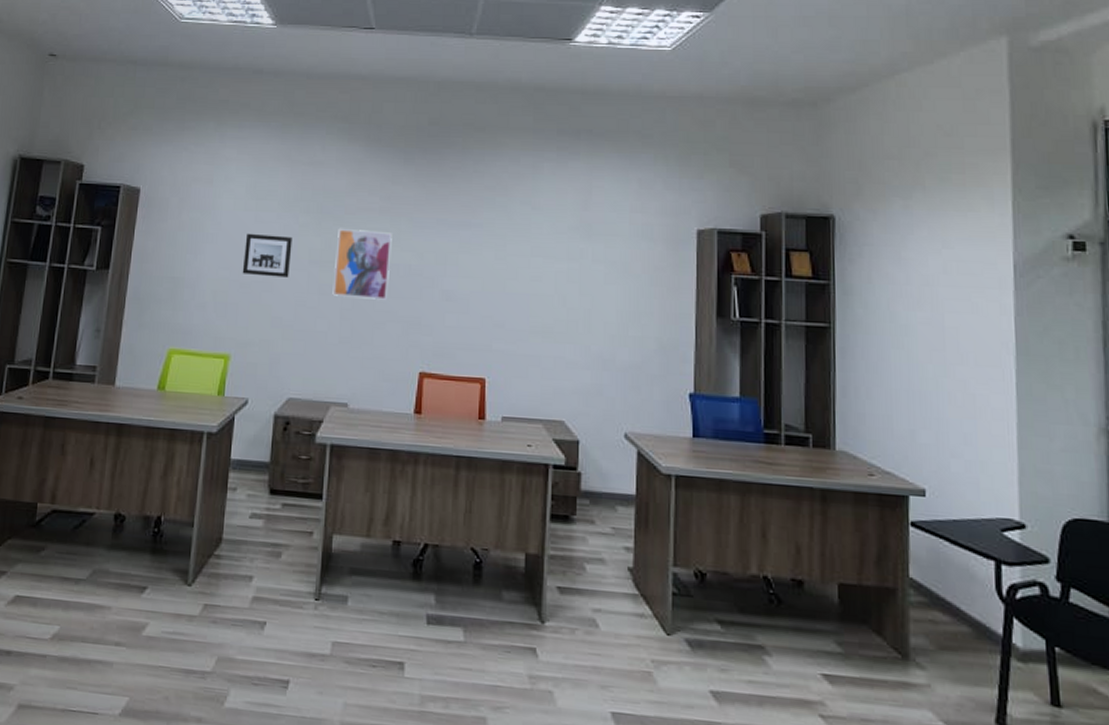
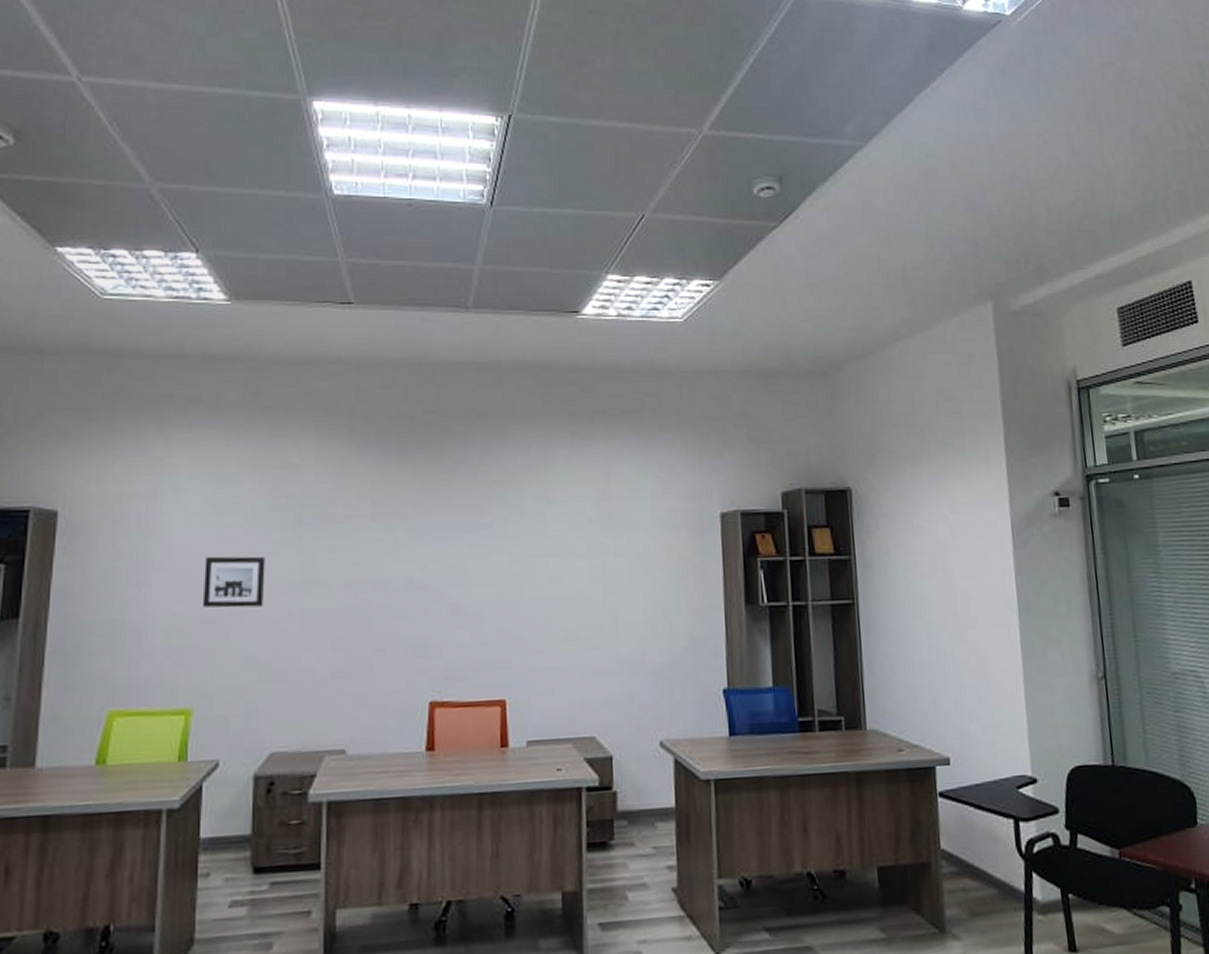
wall art: present [332,228,392,300] -> none [319,541,389,624]

